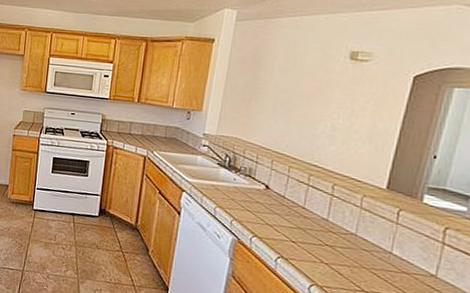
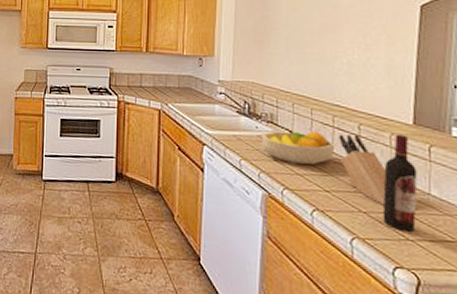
fruit bowl: none [238,184,308,217] -> present [262,131,336,165]
knife block: none [311,192,353,259] -> present [338,134,387,206]
wine bottle: none [342,197,383,285] -> present [382,134,418,233]

